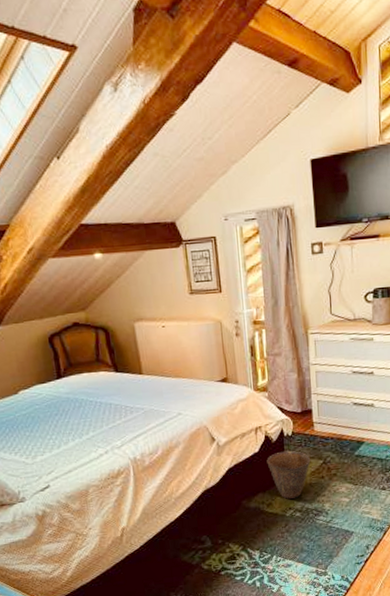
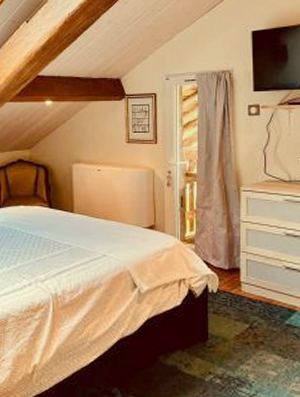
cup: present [267,450,311,499] -> none [188,308,236,362]

